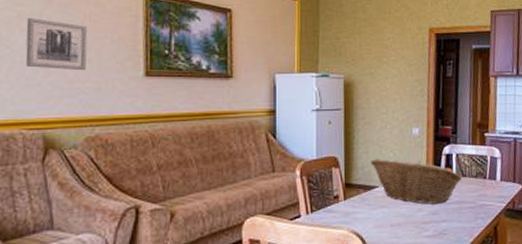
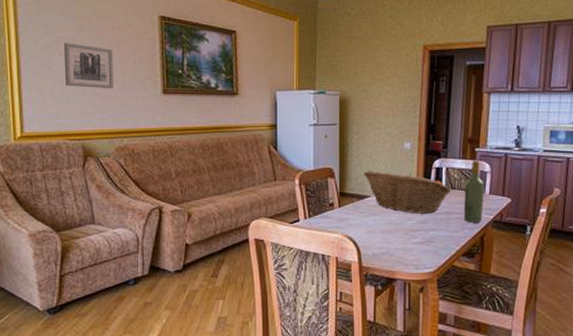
wine bottle: none [475,145,496,212] -> present [463,160,485,223]

